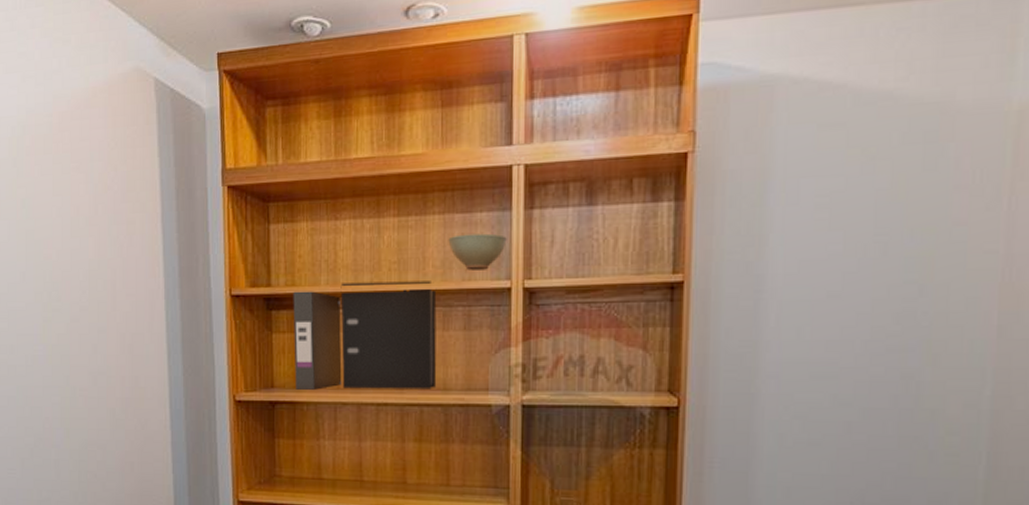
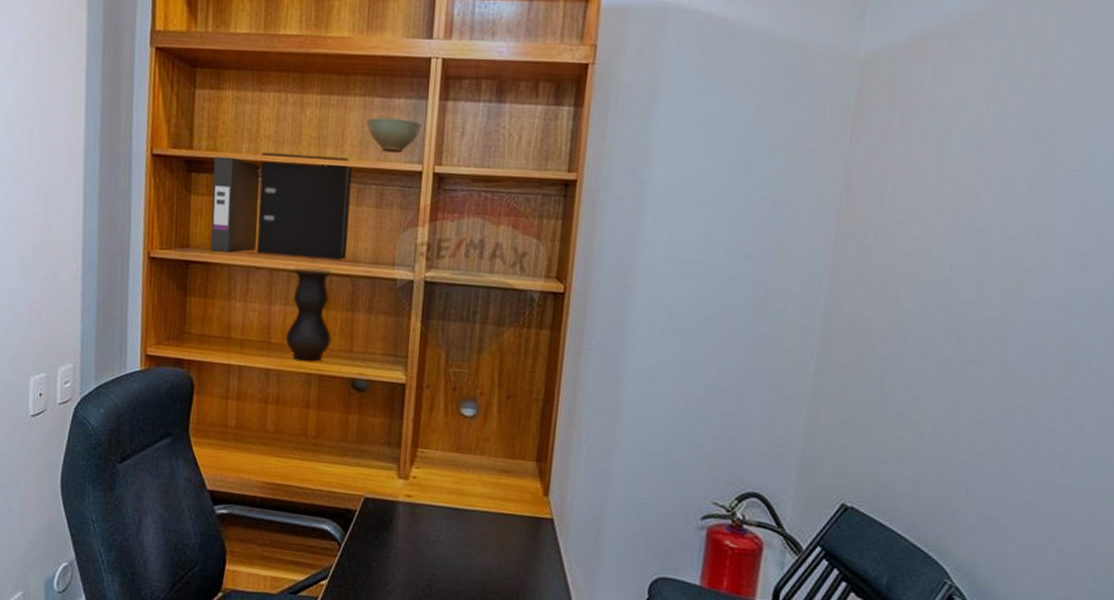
vase: none [378,399,427,498] -> present [285,267,333,361]

